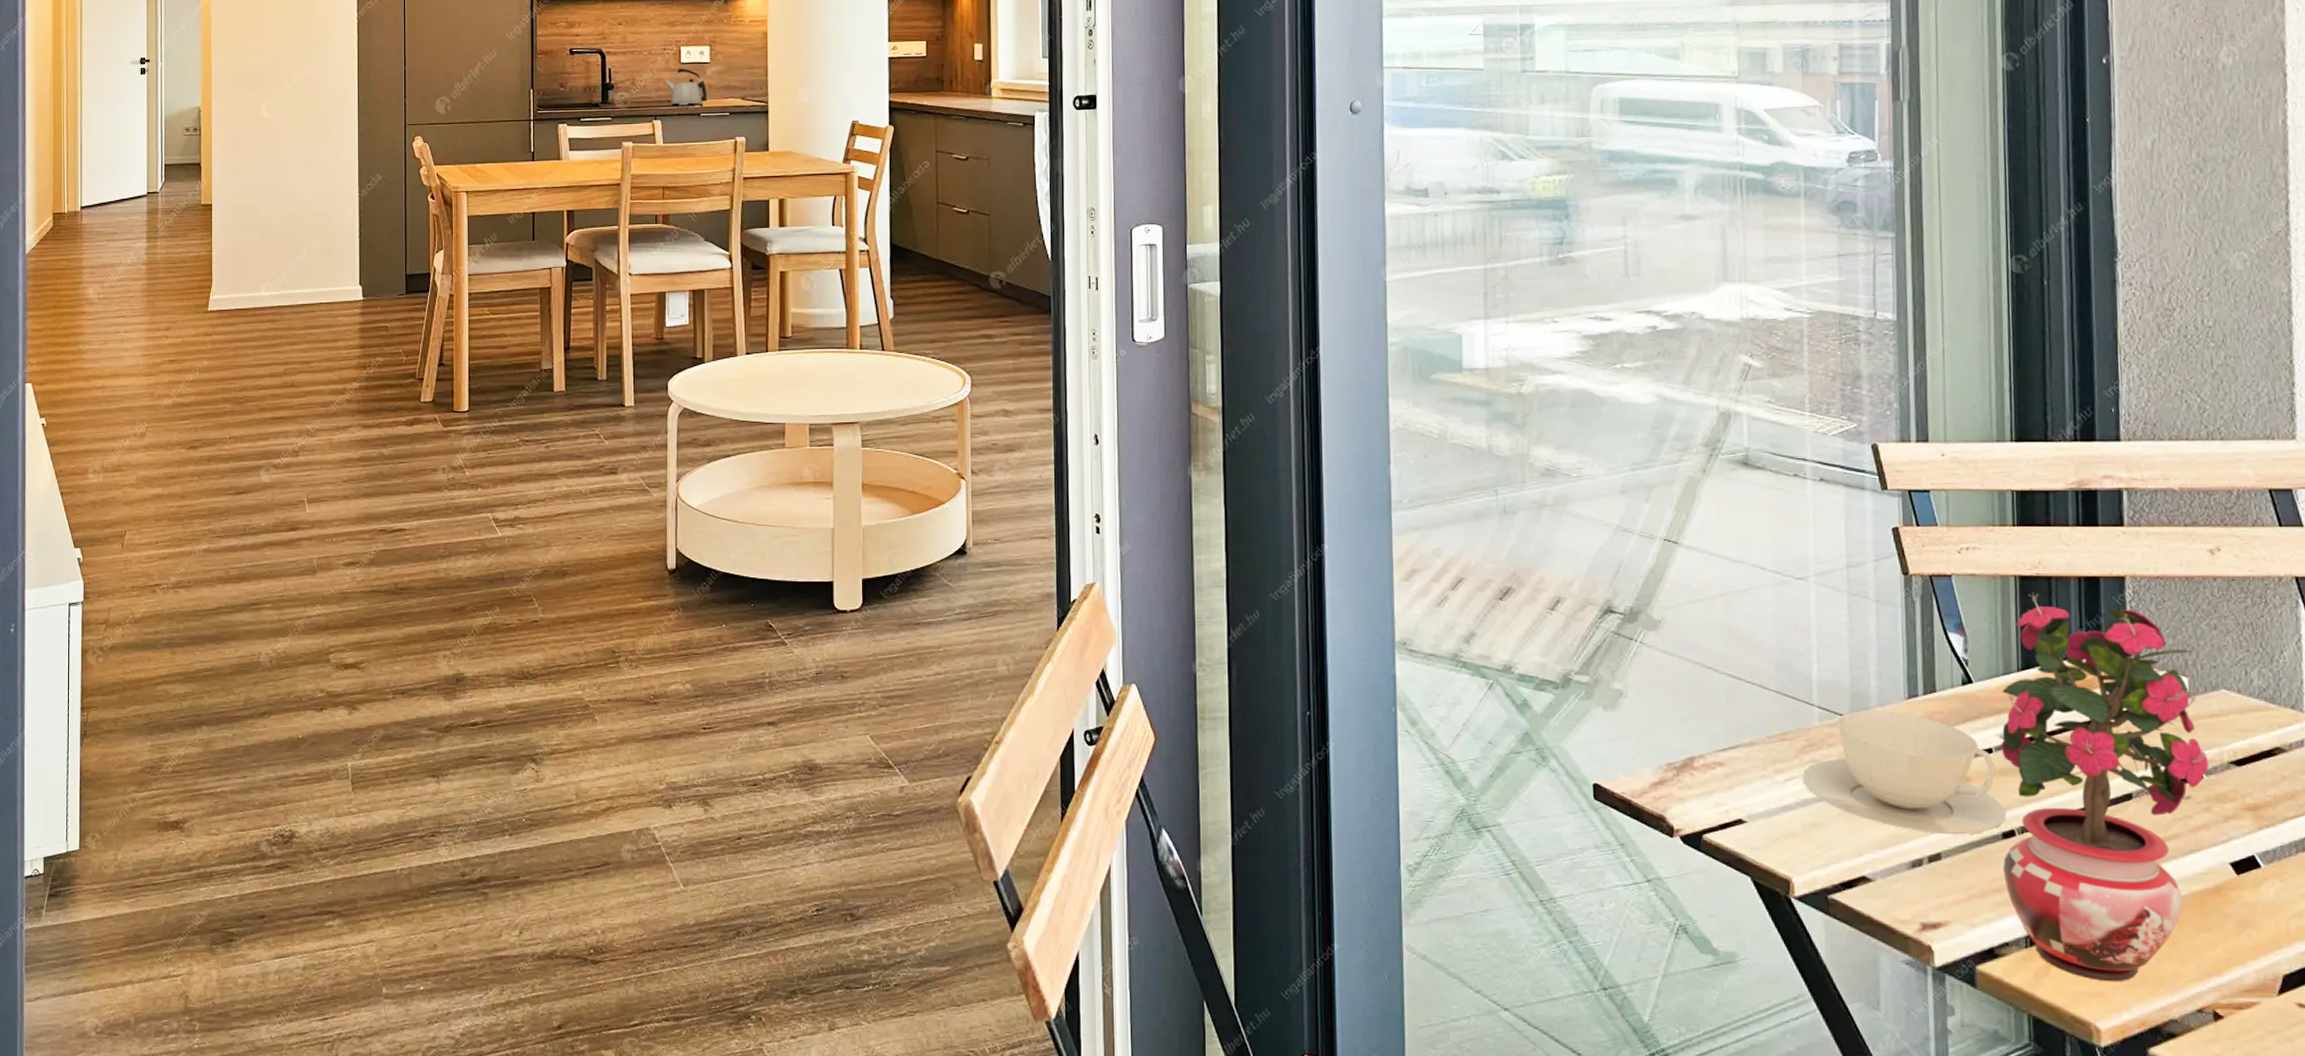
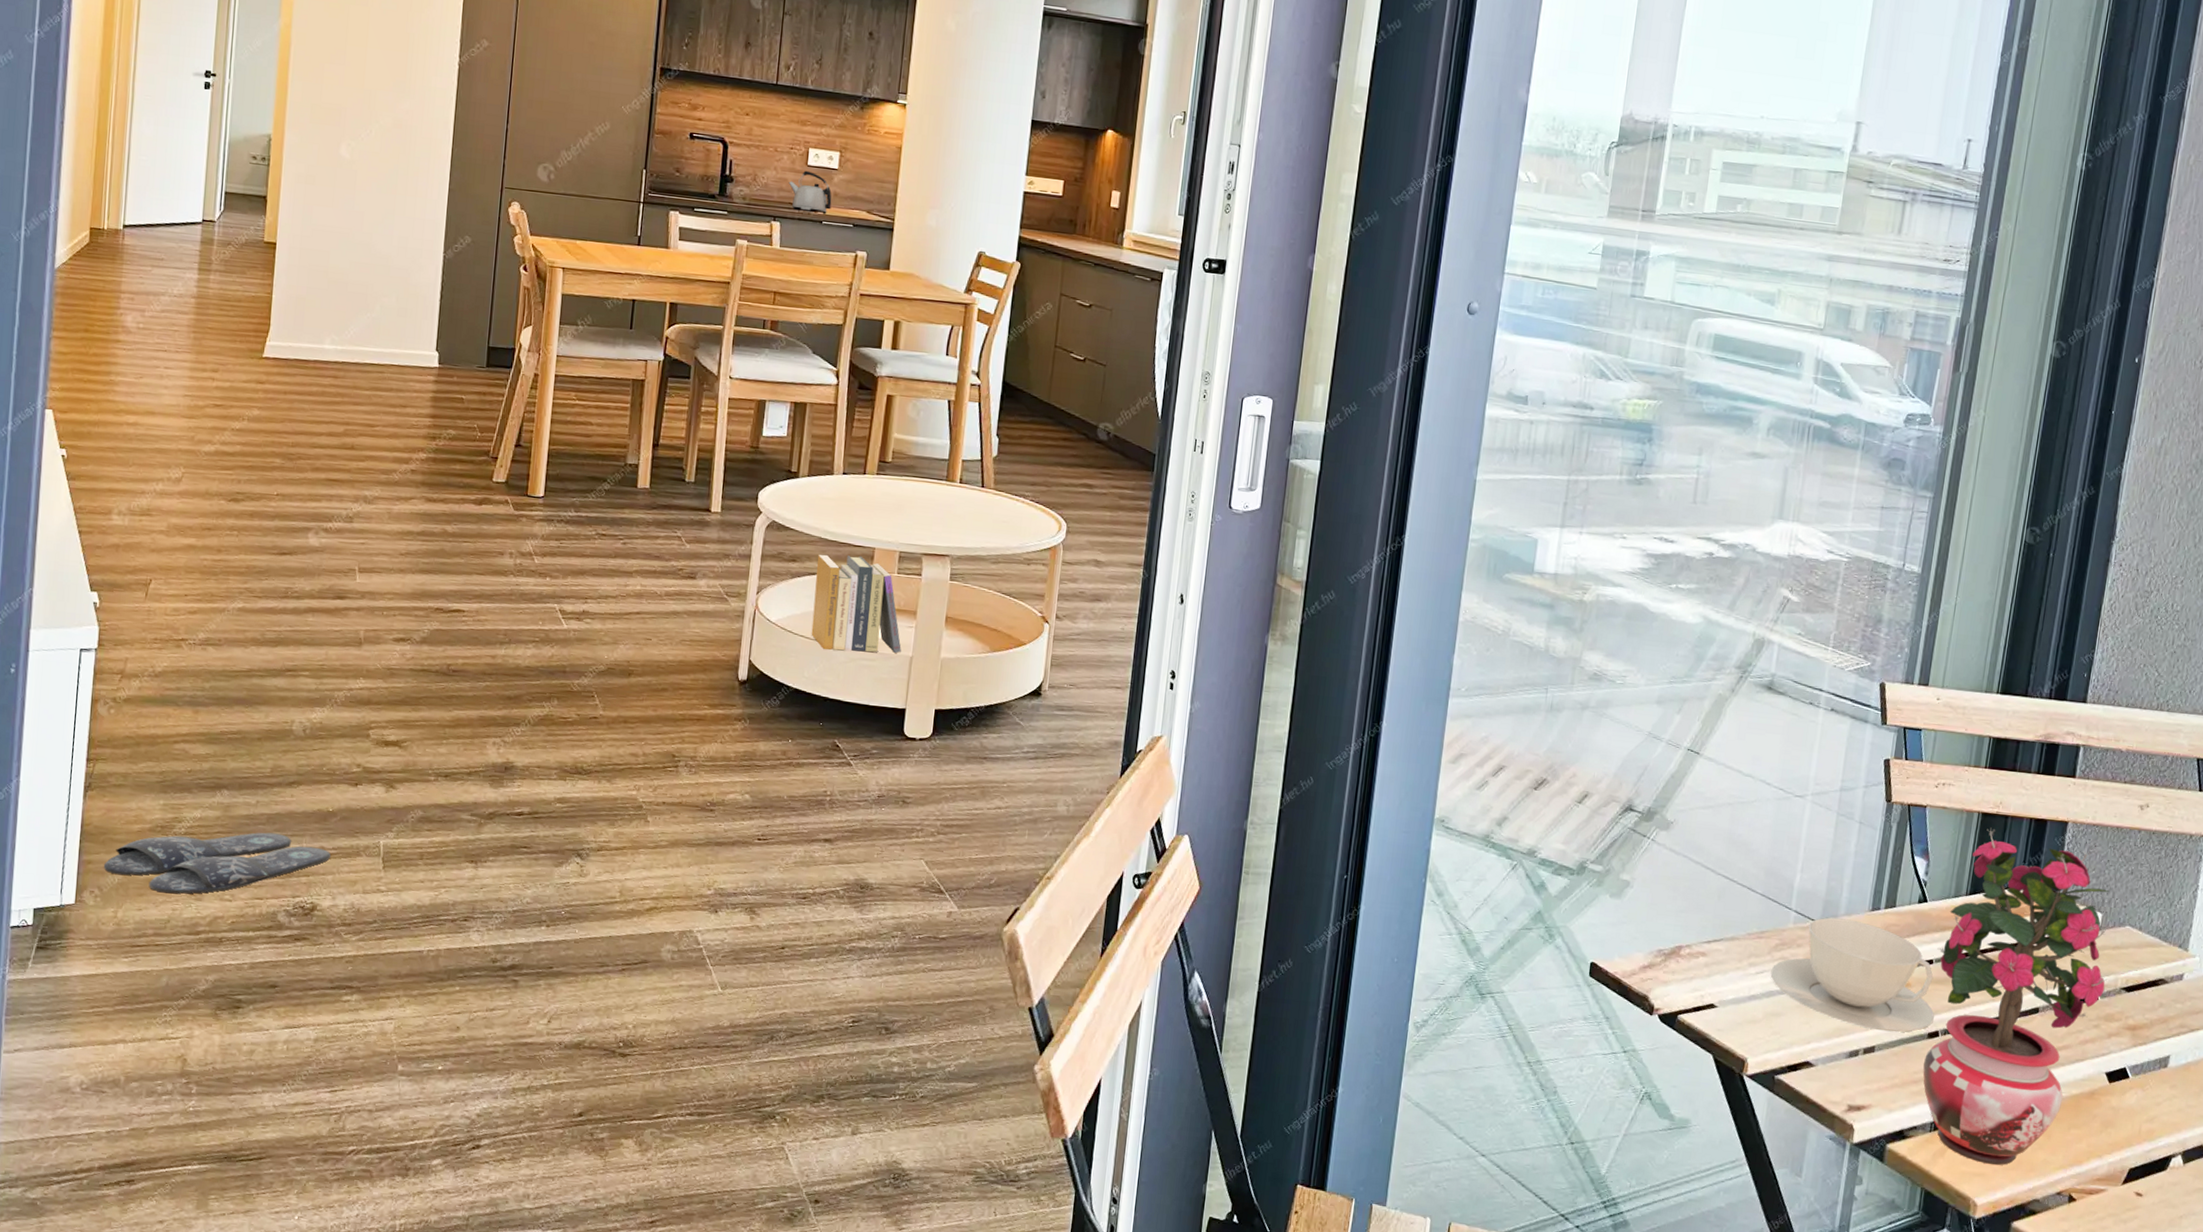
slippers: none [102,764,303,832] -> present [103,832,330,894]
books: none [730,433,822,531] -> present [811,554,901,653]

